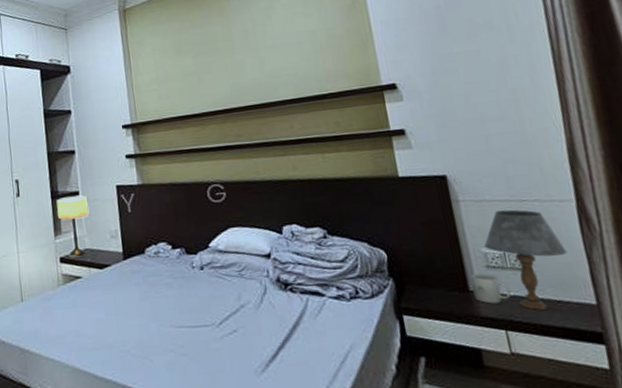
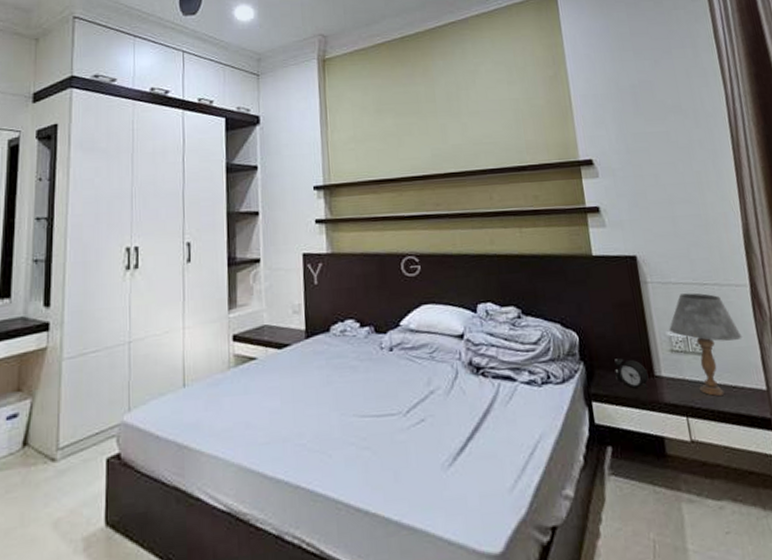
table lamp: present [56,195,89,258] -> none [233,263,269,335]
alarm clock: none [425,274,463,304] -> present [614,358,649,389]
mug: present [470,273,512,304] -> none [656,357,693,390]

